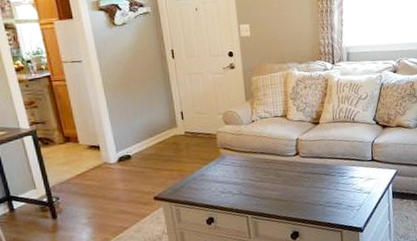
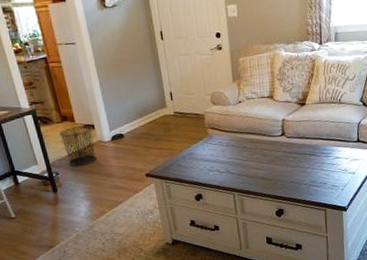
waste bin: none [61,145,101,190] -> present [59,124,97,166]

